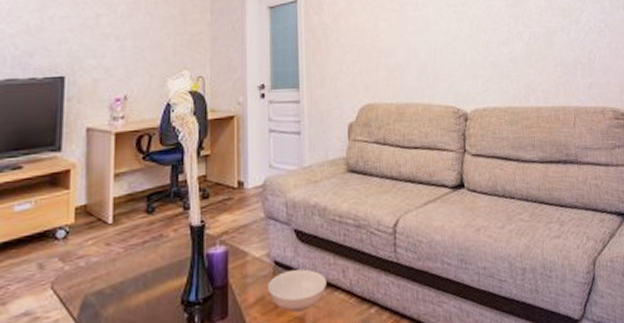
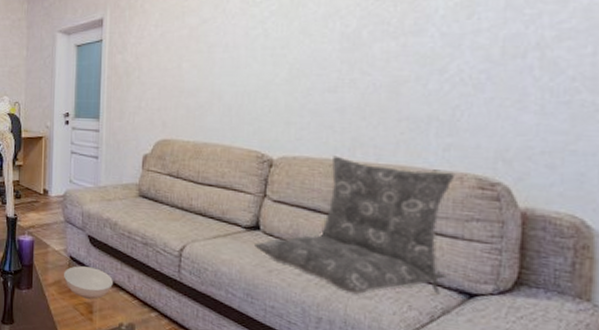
pillow: none [462,103,608,236] -> present [255,155,456,294]

